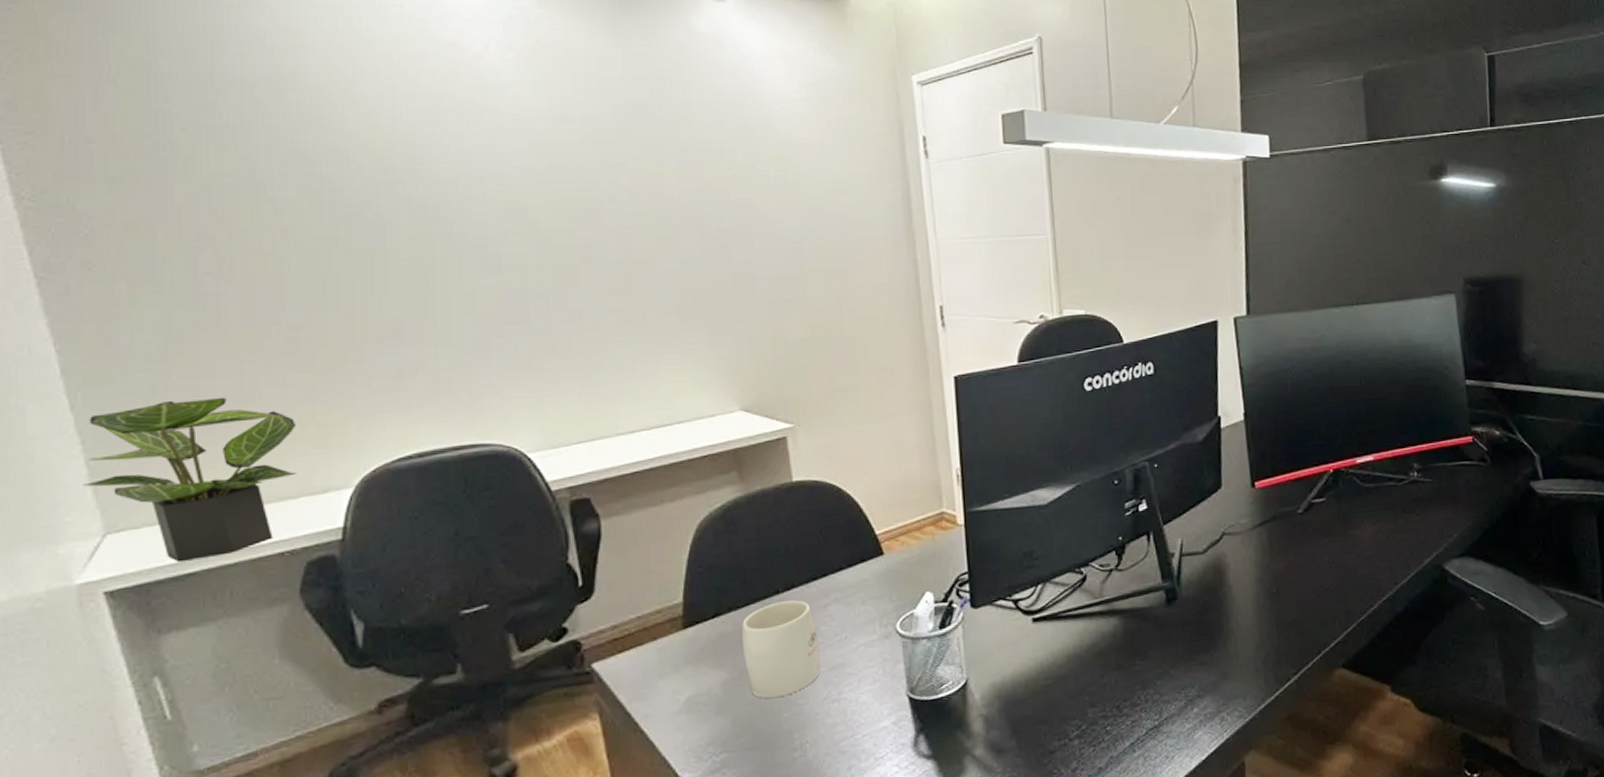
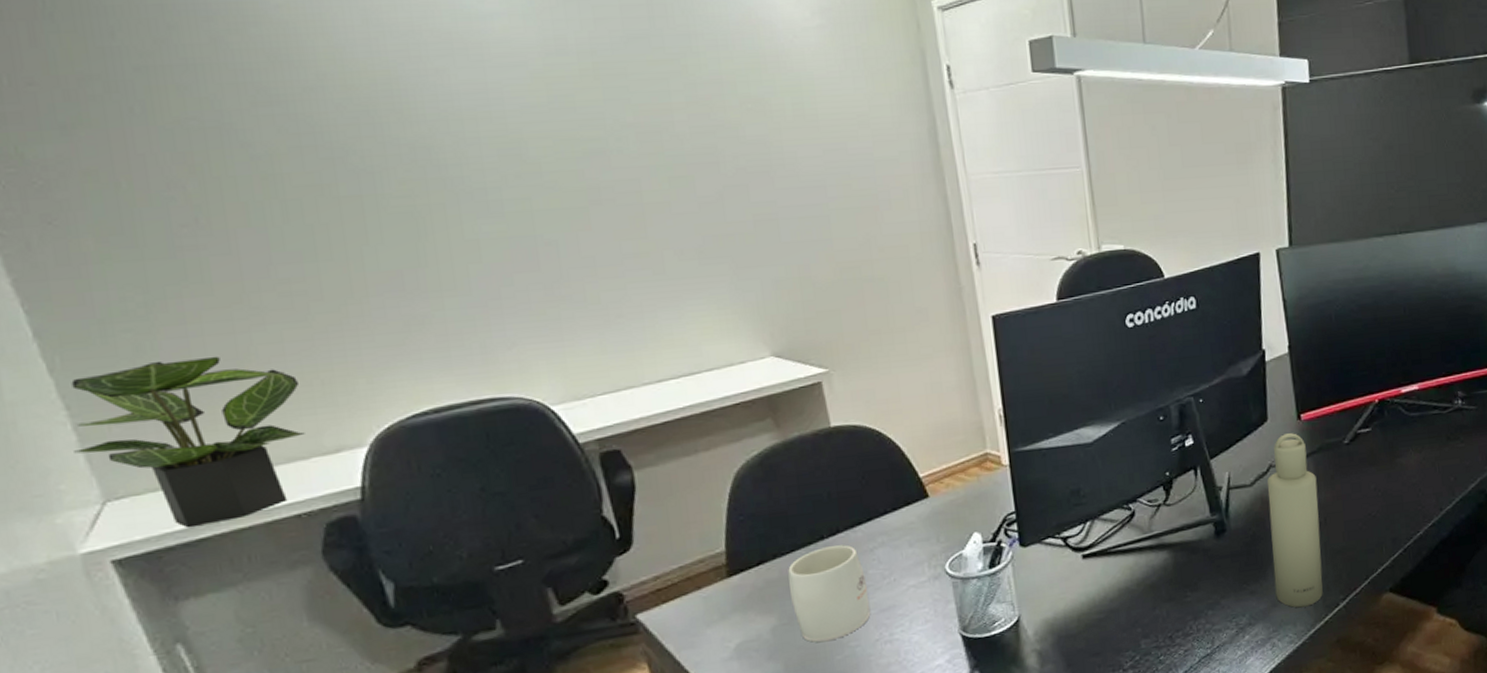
bottle: none [1220,501,1274,681] -> present [1267,433,1323,608]

